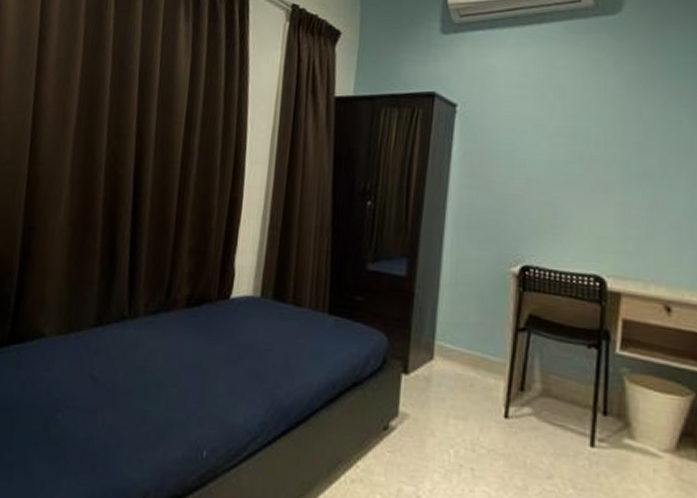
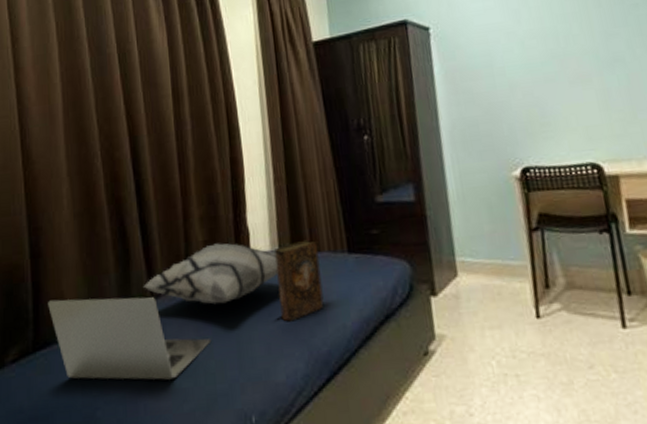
laptop: none [29,299,178,399] -> present [48,297,212,380]
decorative pillow: none [122,277,258,338] -> present [143,243,279,305]
book: none [250,292,300,369] -> present [275,239,324,322]

